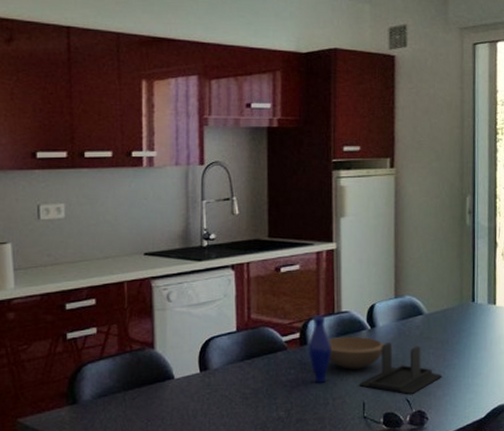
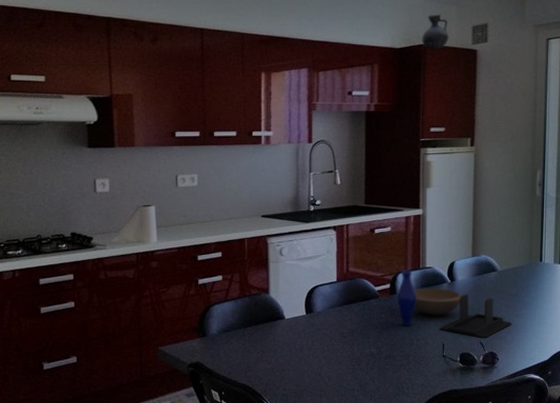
ceramic jug: none [331,13,363,56] -> present [421,14,449,50]

